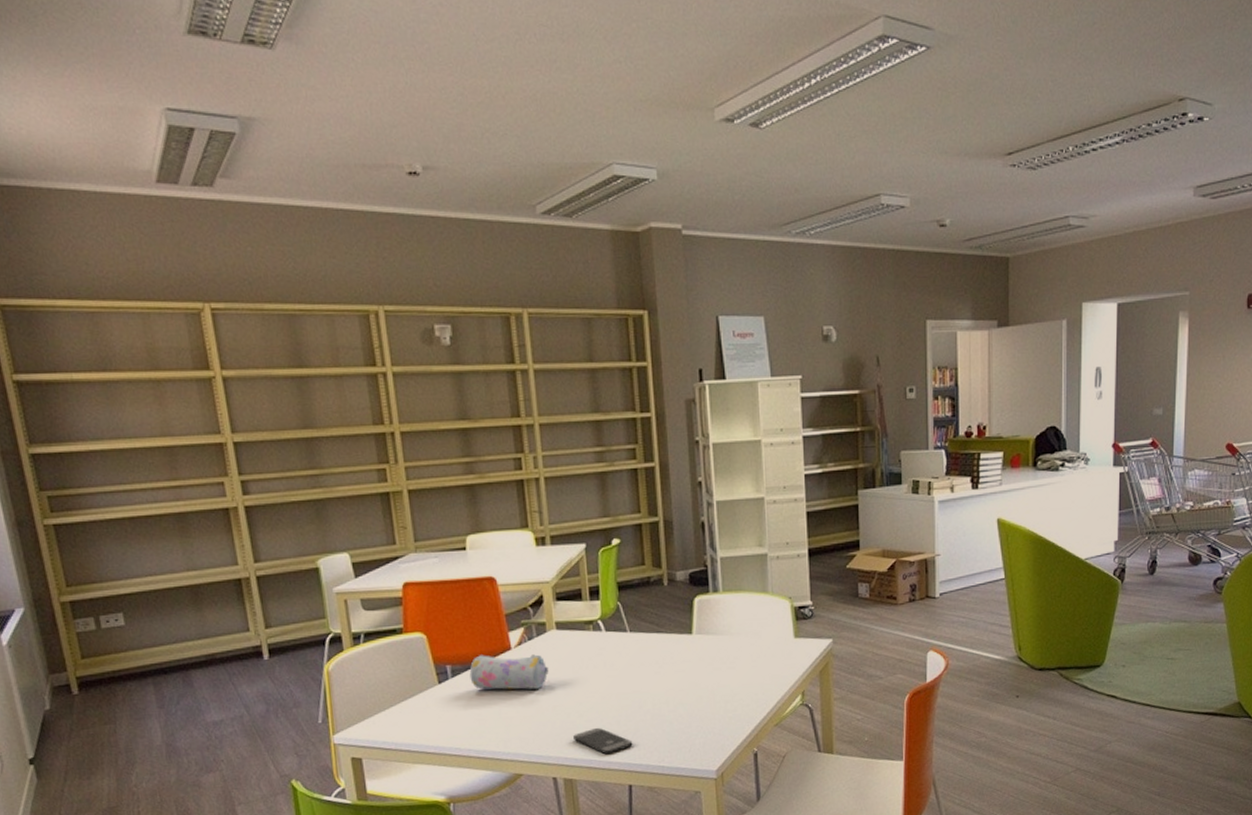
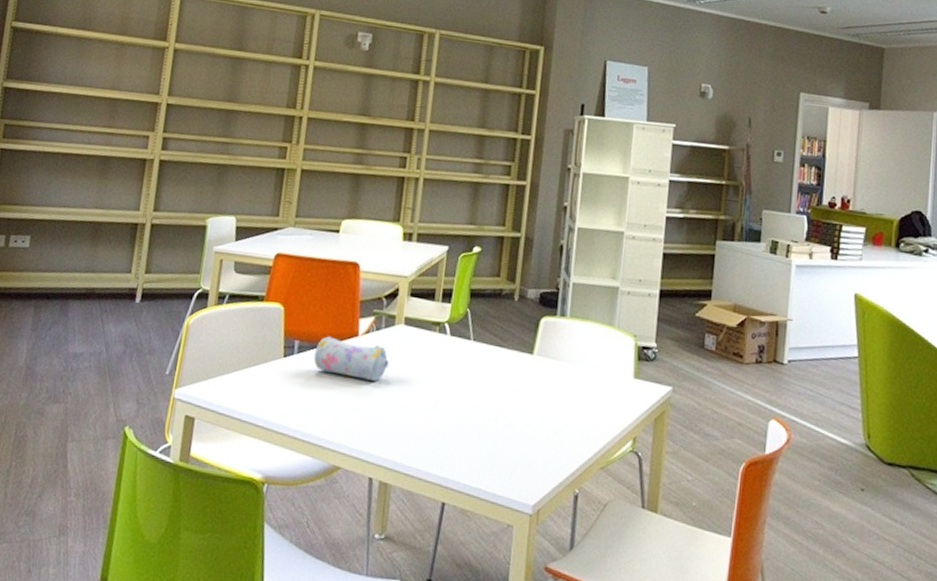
smartphone: present [573,727,633,755] -> none [397,433,455,465]

